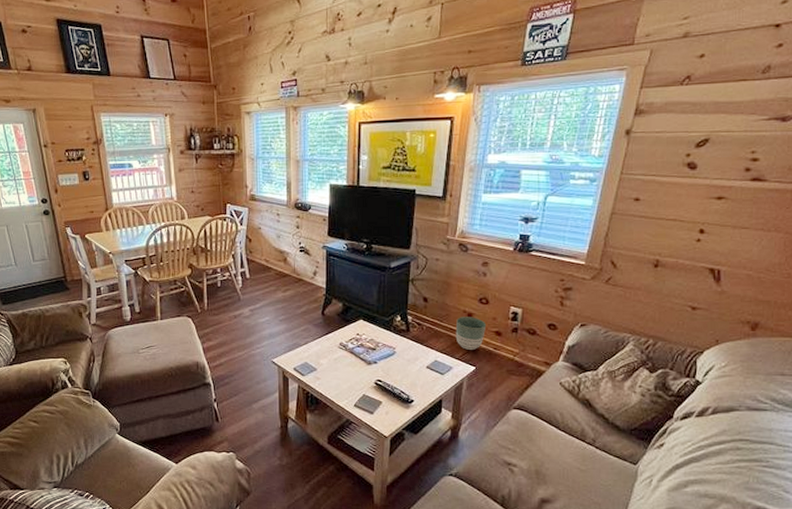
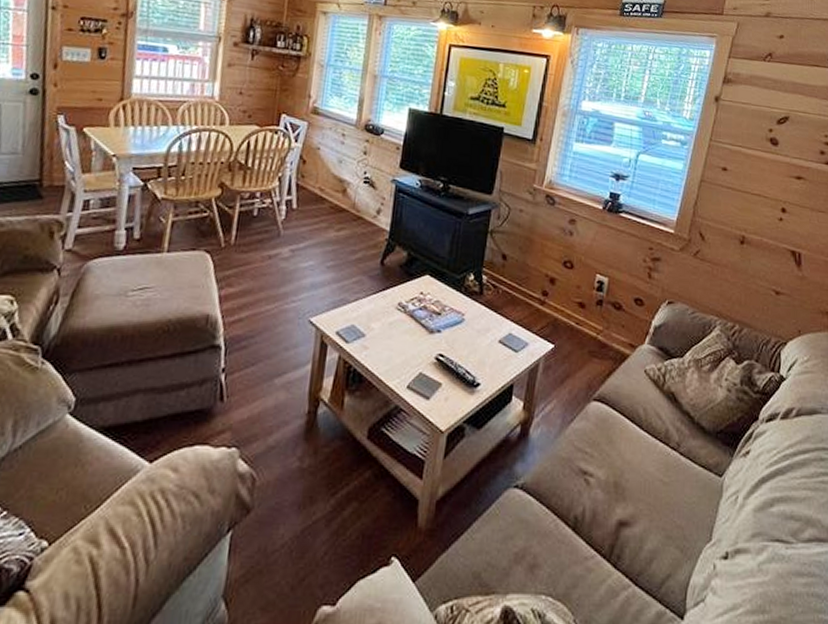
planter: present [455,317,487,350] -> none [534,281,570,323]

